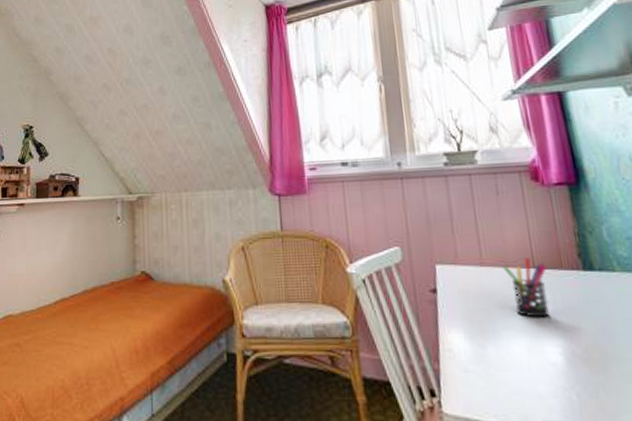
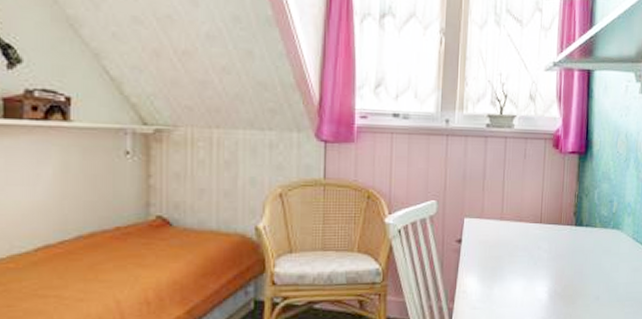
pen holder: present [503,257,549,318] -> none [517,214,550,264]

